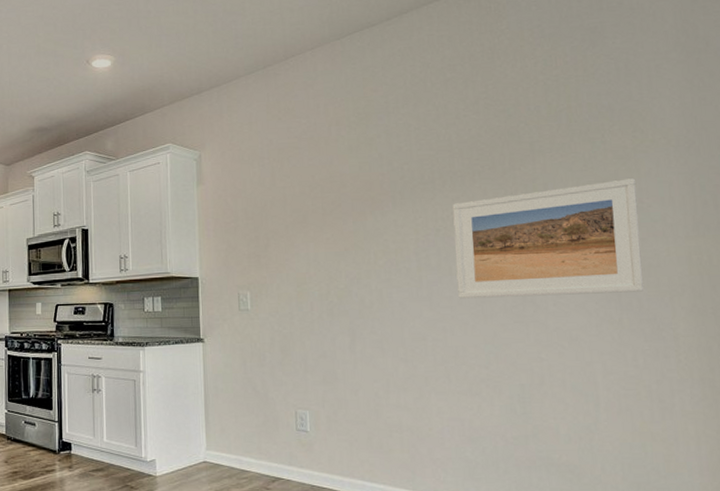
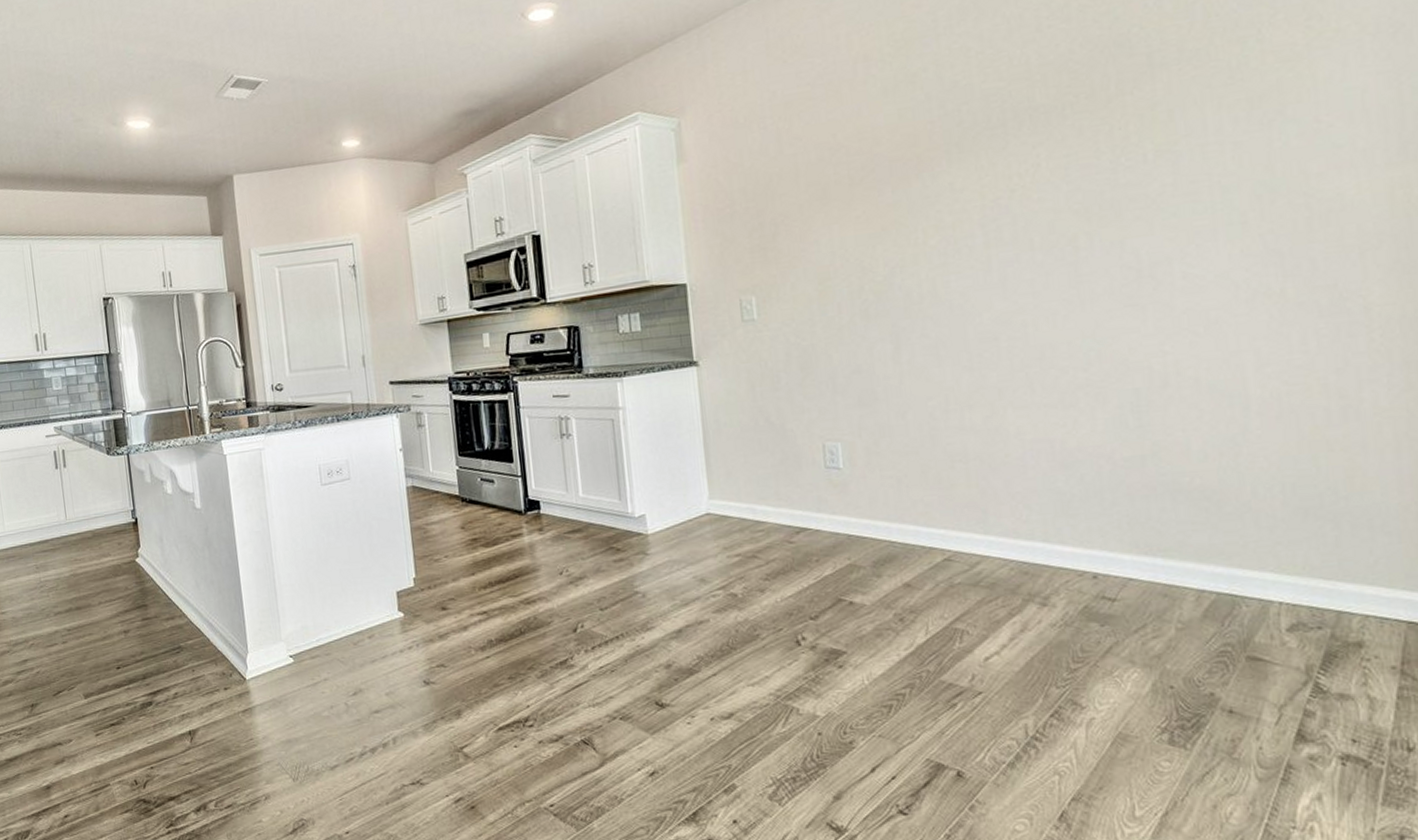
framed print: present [452,178,645,299] -> none [1033,88,1320,282]

